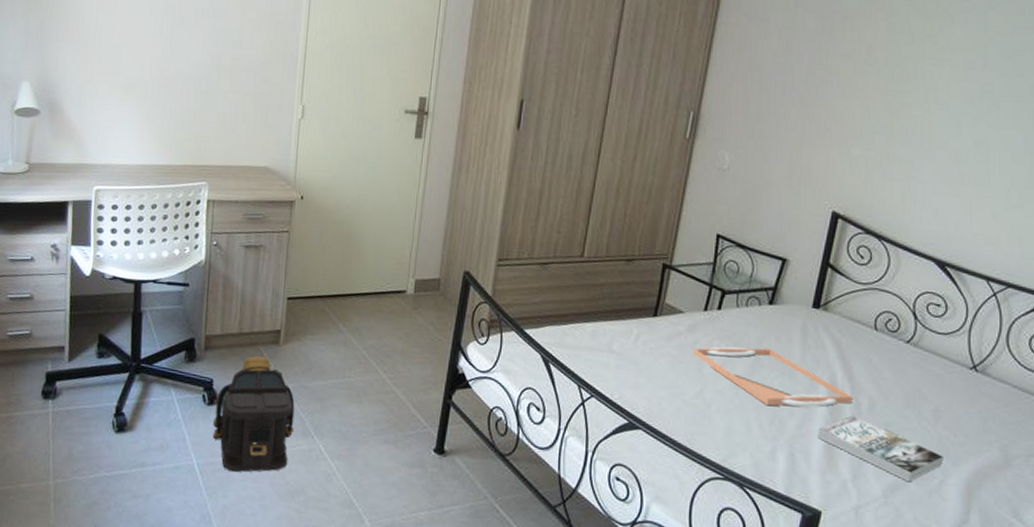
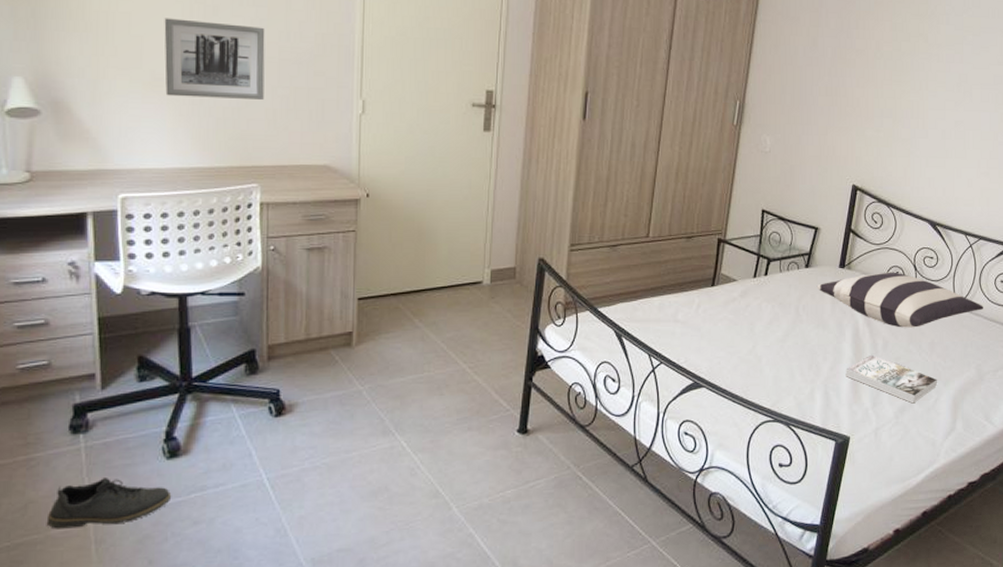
shoe: none [18,442,117,487] -> present [46,478,172,529]
wall art: none [136,29,222,104] -> present [164,18,265,99]
backpack: present [212,356,295,473] -> none [282,360,373,482]
serving tray: present [693,346,853,407] -> none [745,306,871,355]
pillow: none [782,317,1012,389] -> present [817,272,983,328]

